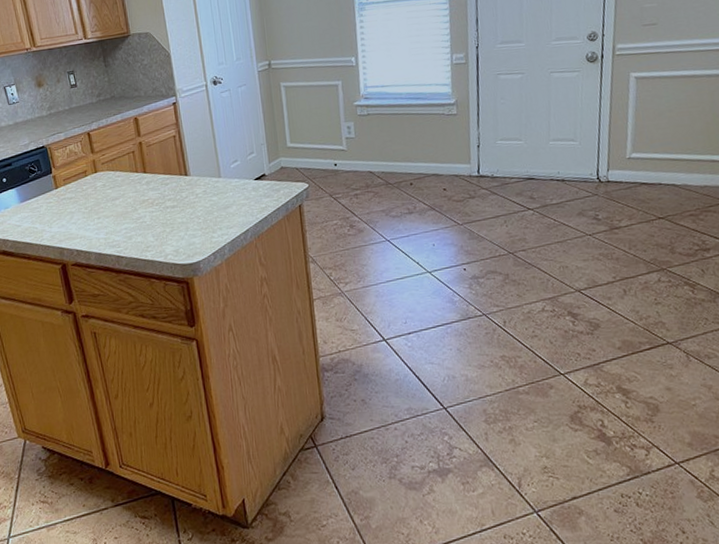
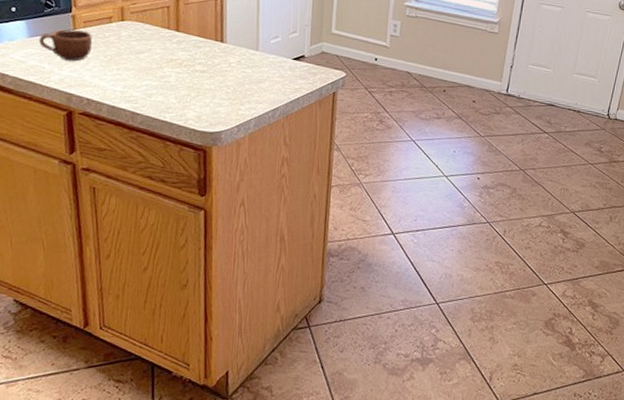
mug: none [28,187,74,219] -> present [38,29,93,61]

